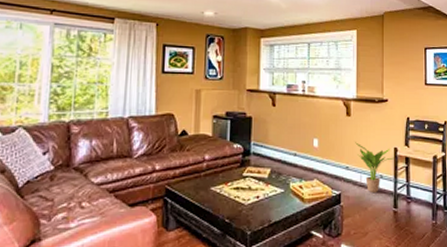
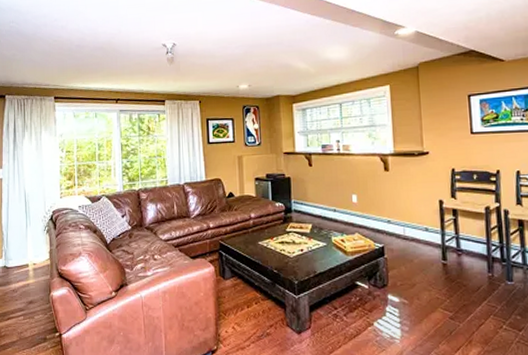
potted plant: present [355,142,394,194] -> none [396,196,440,246]

